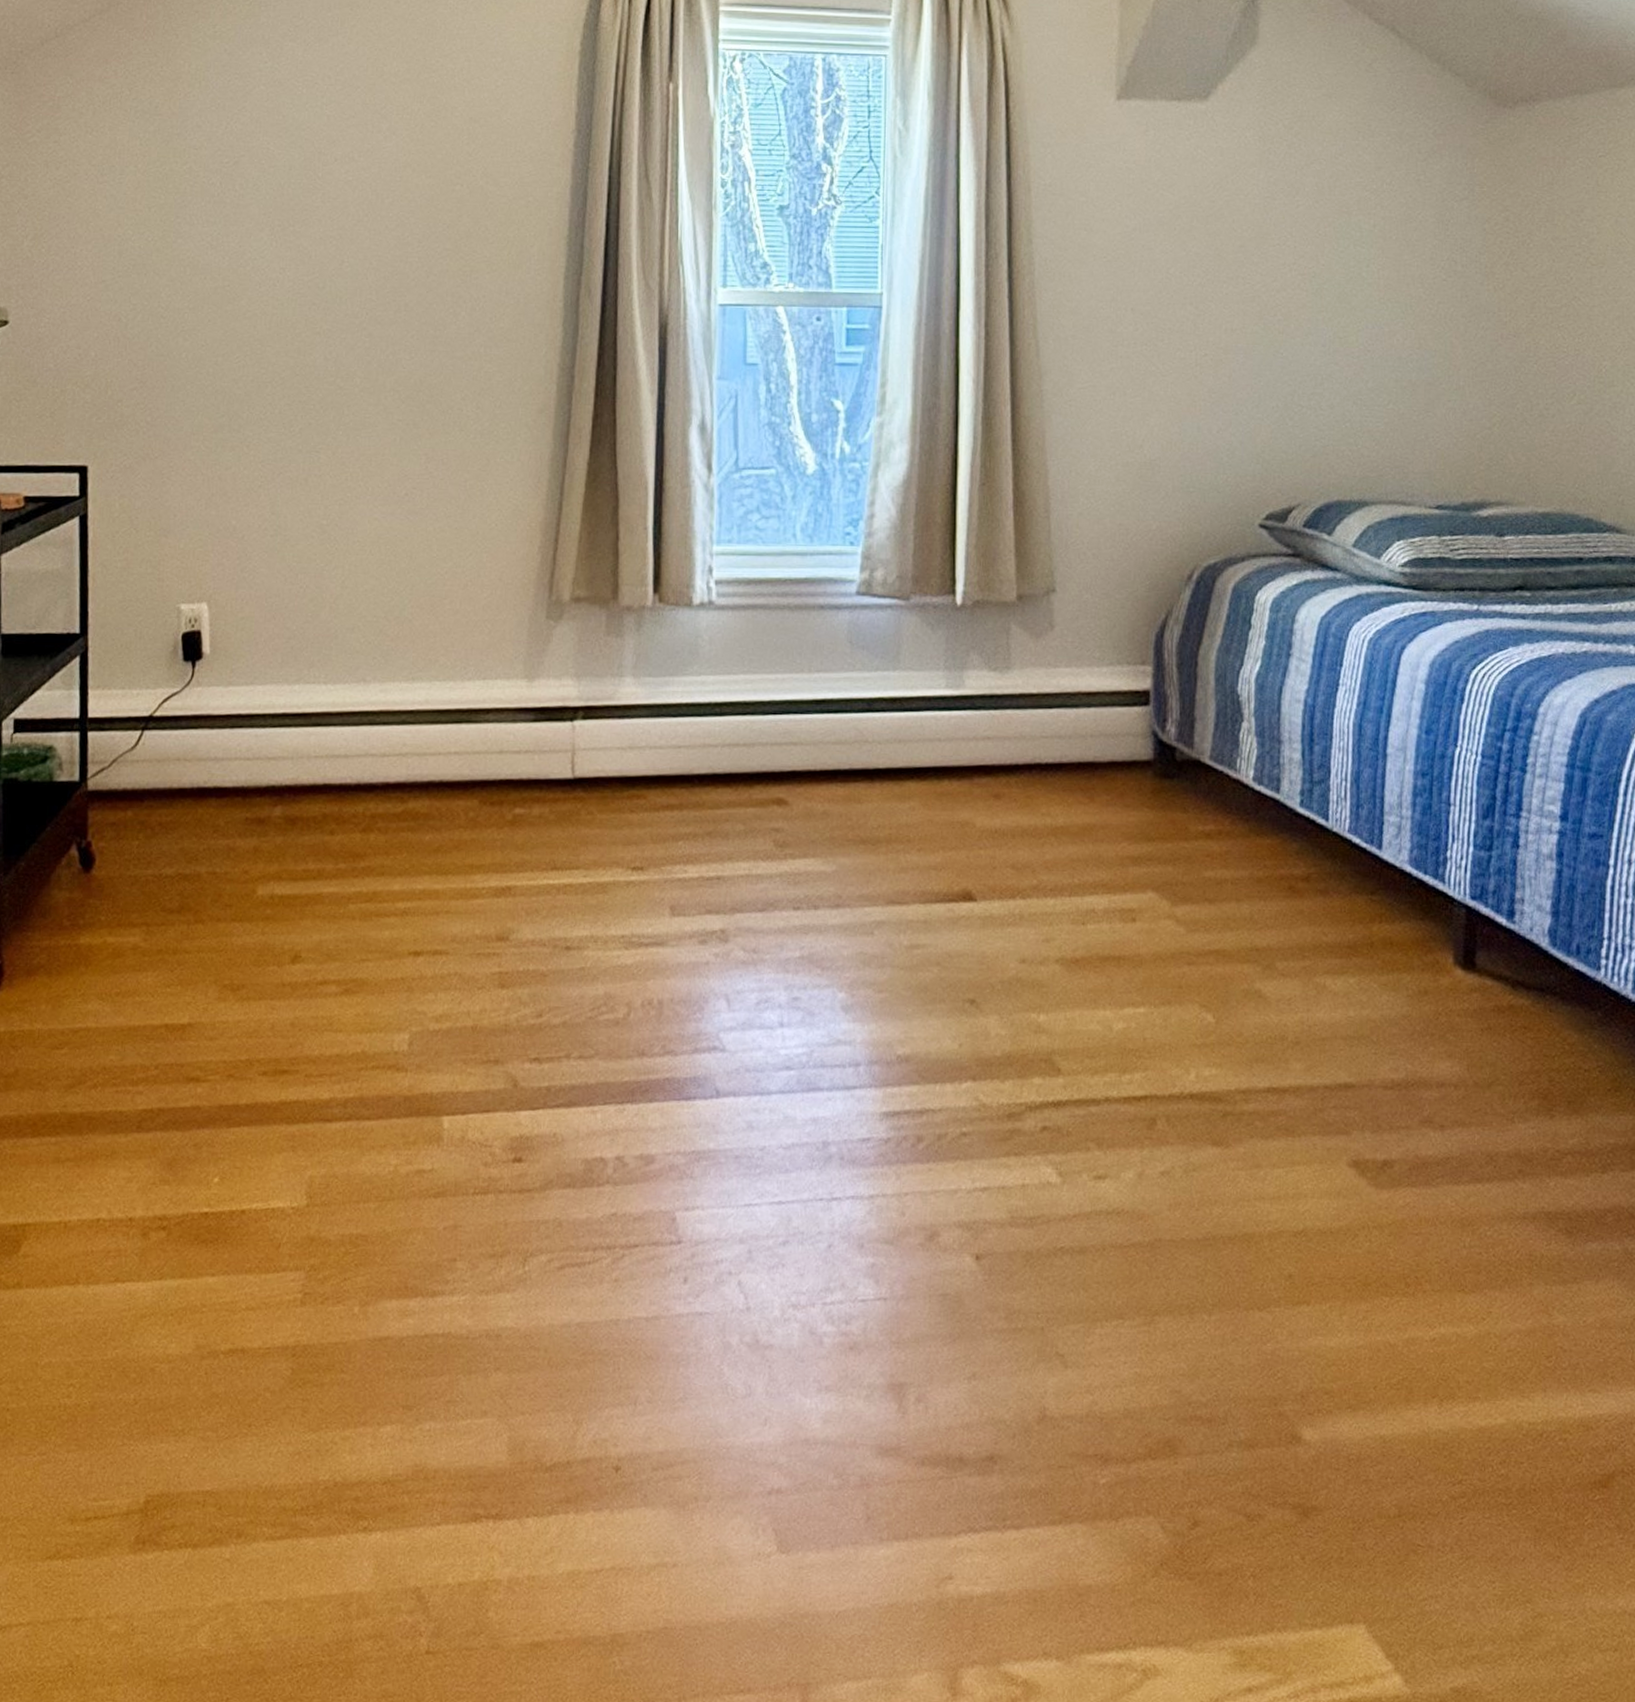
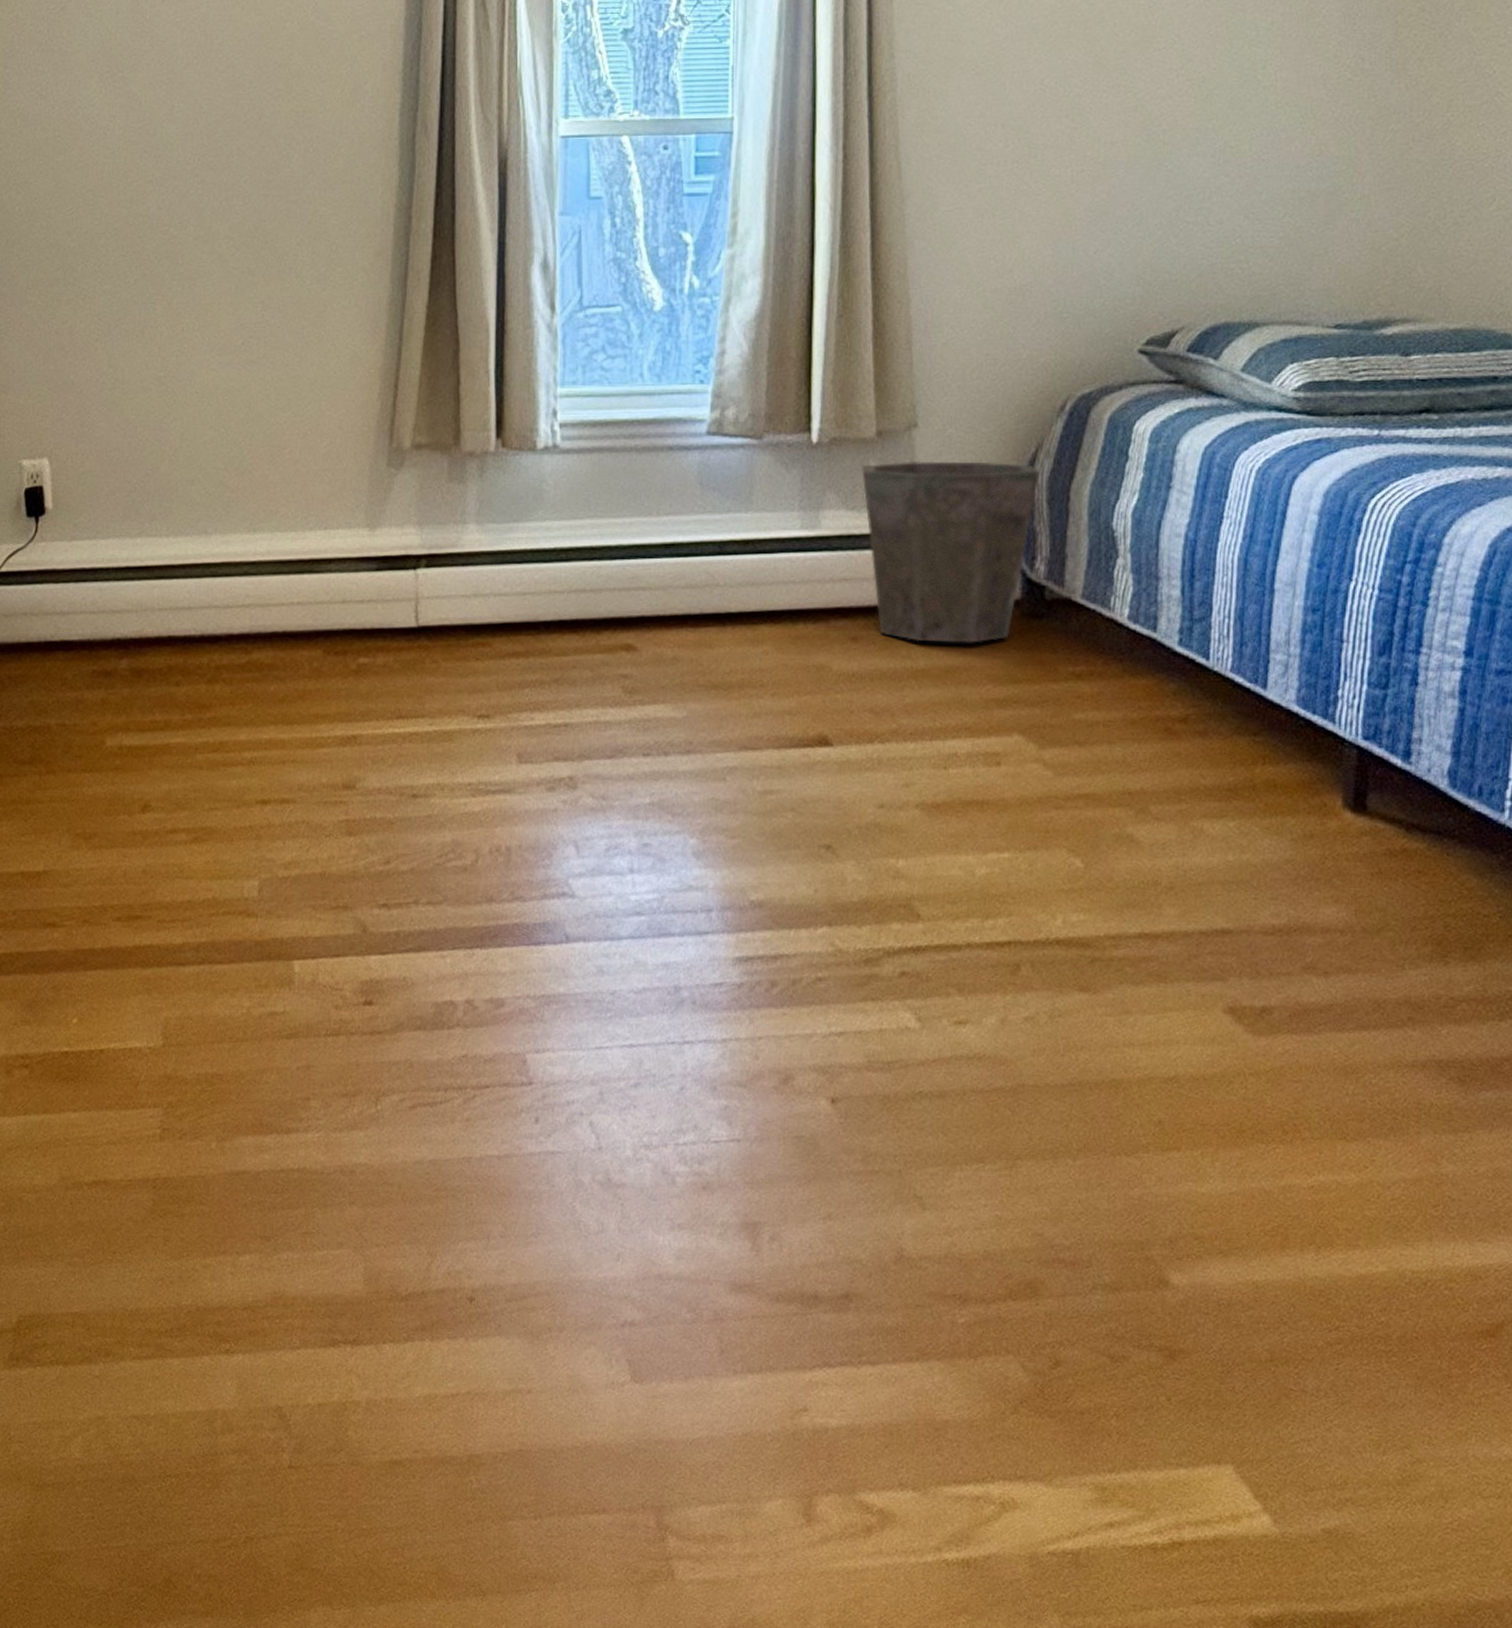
waste bin: none [1003,624,1169,802] -> present [862,461,1039,643]

